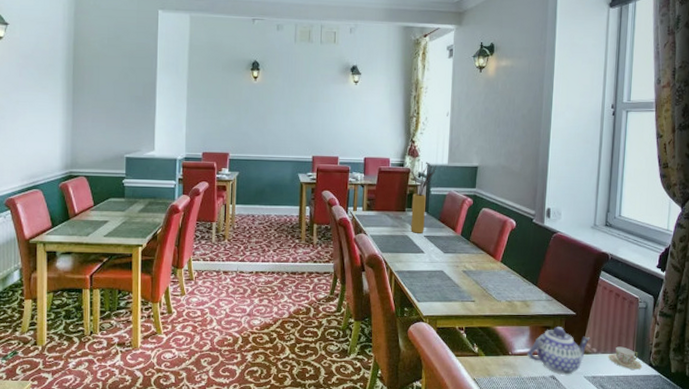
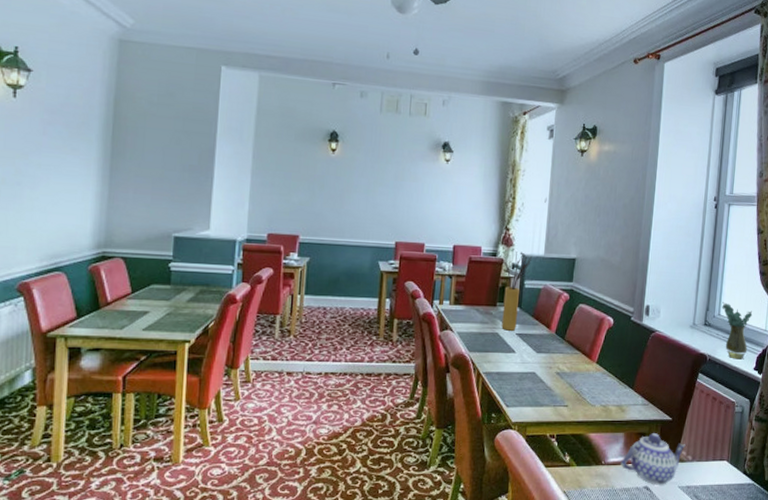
teacup: present [608,346,643,370] -> none [702,454,737,478]
vase: none [623,203,654,258] -> present [722,301,753,360]

